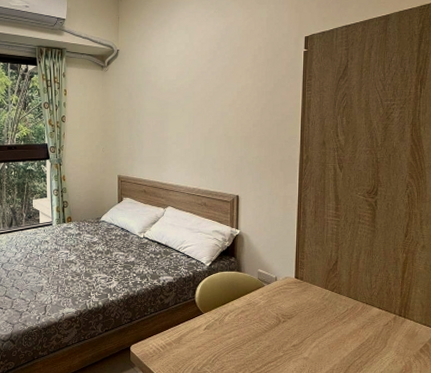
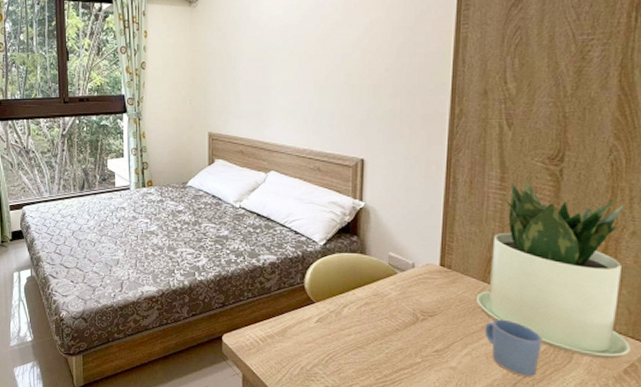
planter: none [320,211,424,343] -> present [475,182,630,360]
mug: none [327,317,366,360] -> present [484,319,542,377]

